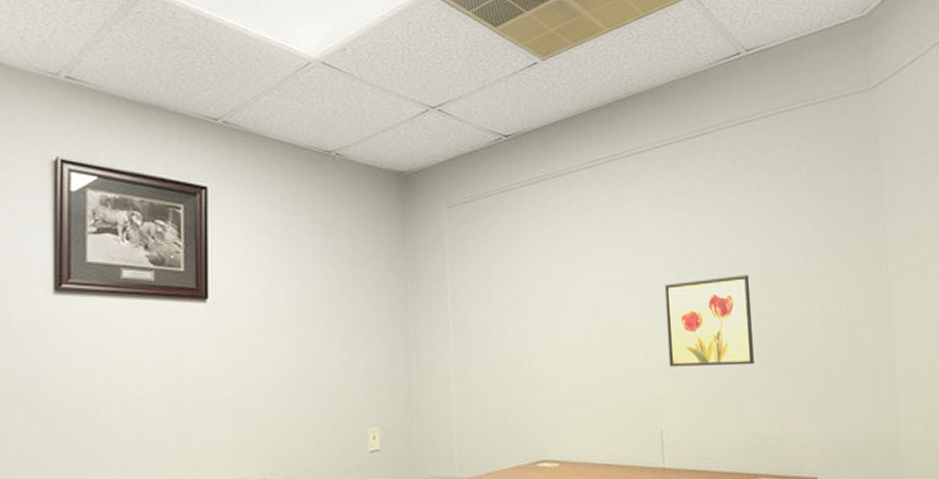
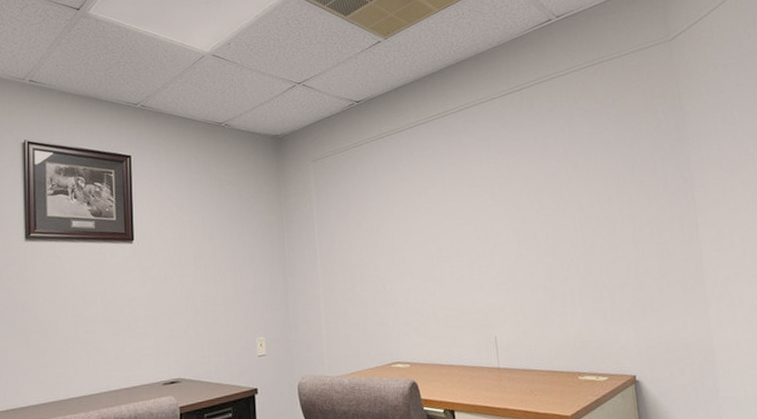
wall art: present [664,275,754,367] -> none [493,204,575,283]

